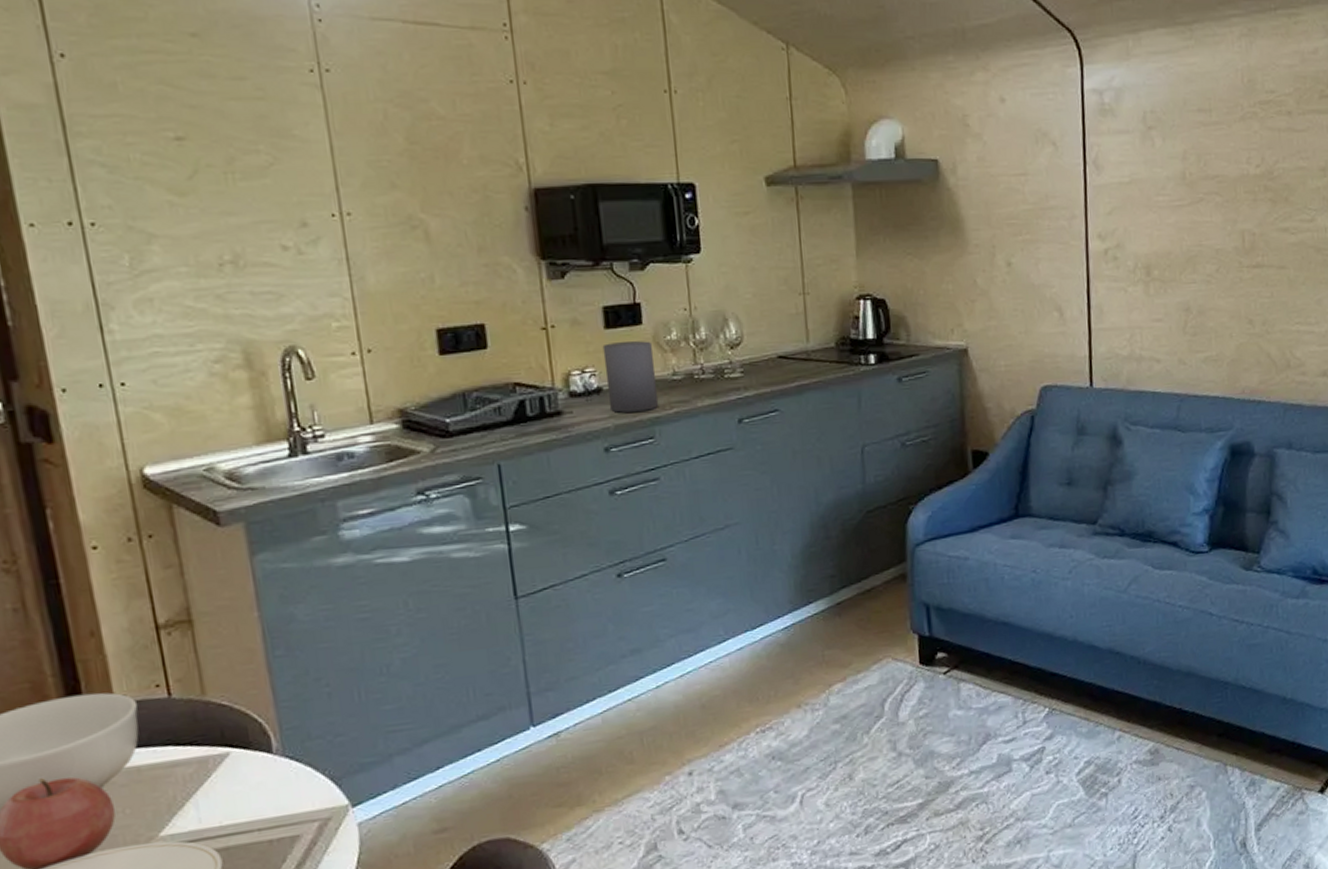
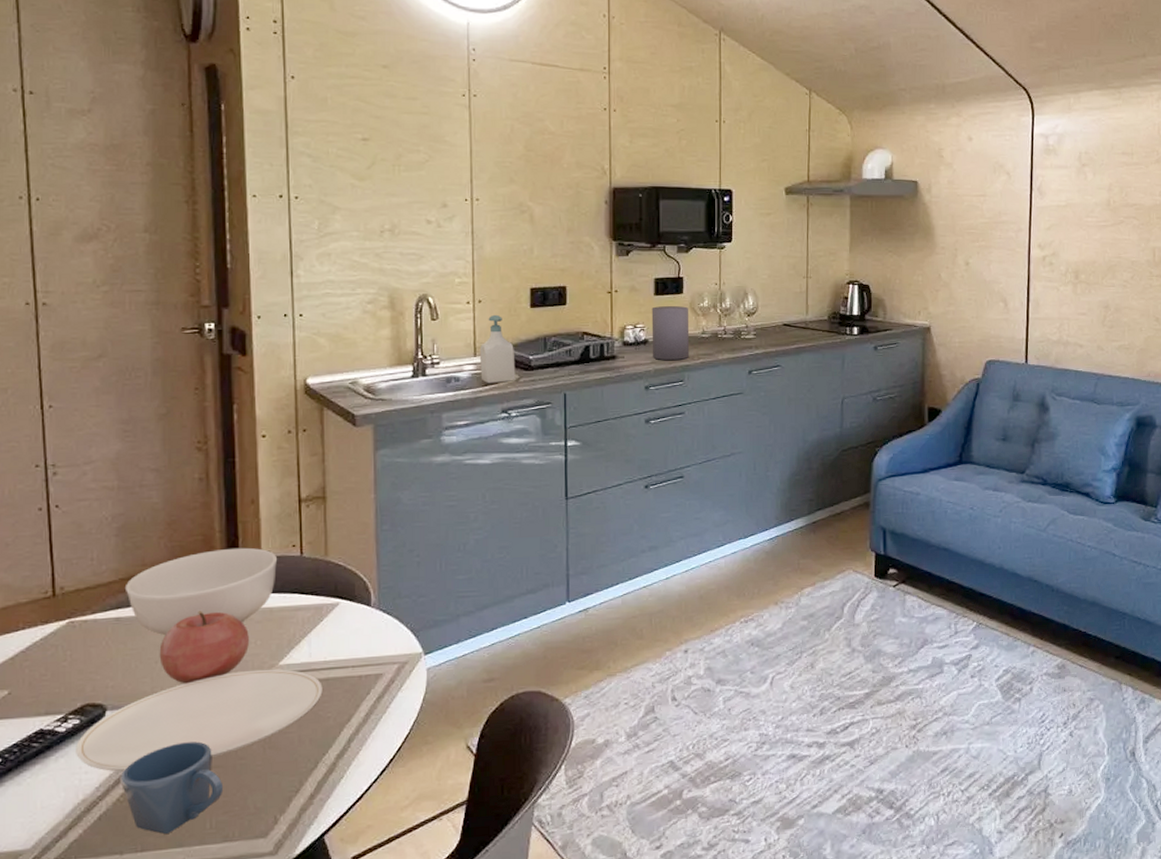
soap bottle: none [376,367,430,459] -> present [479,314,516,384]

